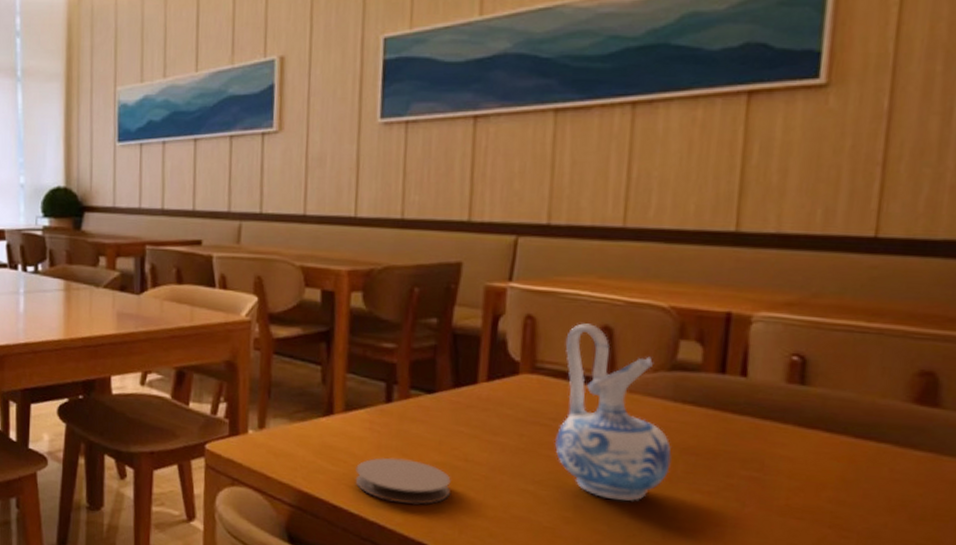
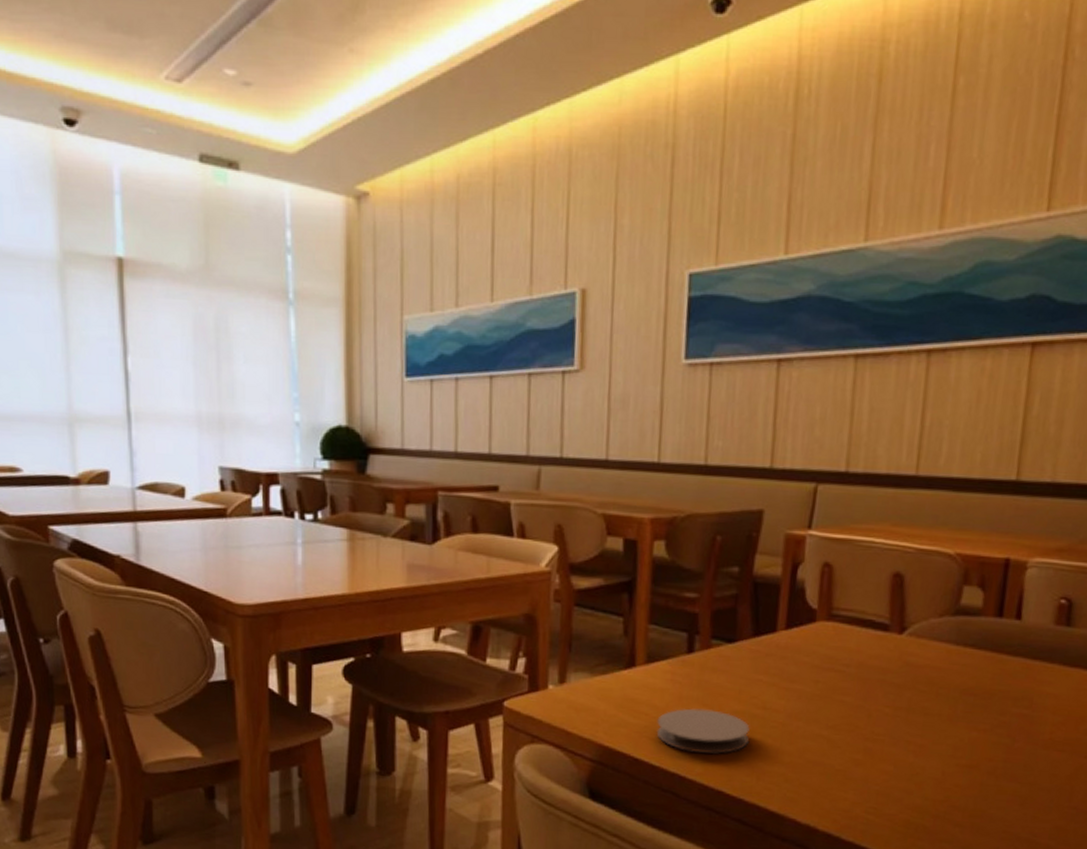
ceramic pitcher: present [554,323,672,502] -> none [847,570,953,742]

